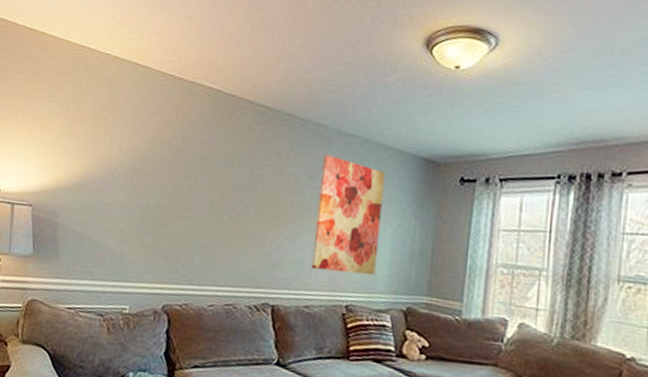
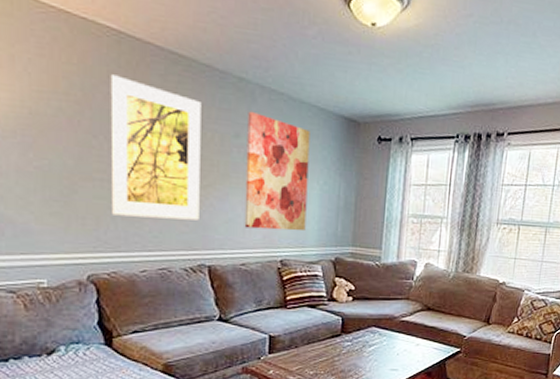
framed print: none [190,126,281,259] -> present [110,74,202,221]

